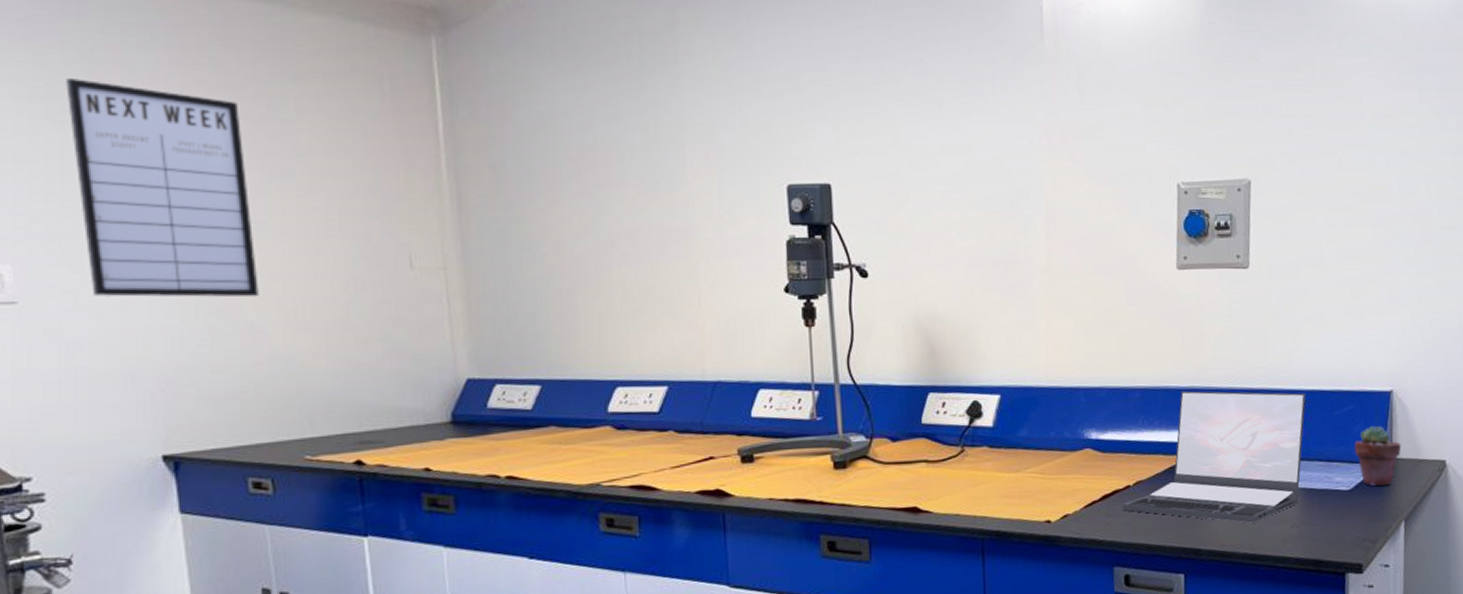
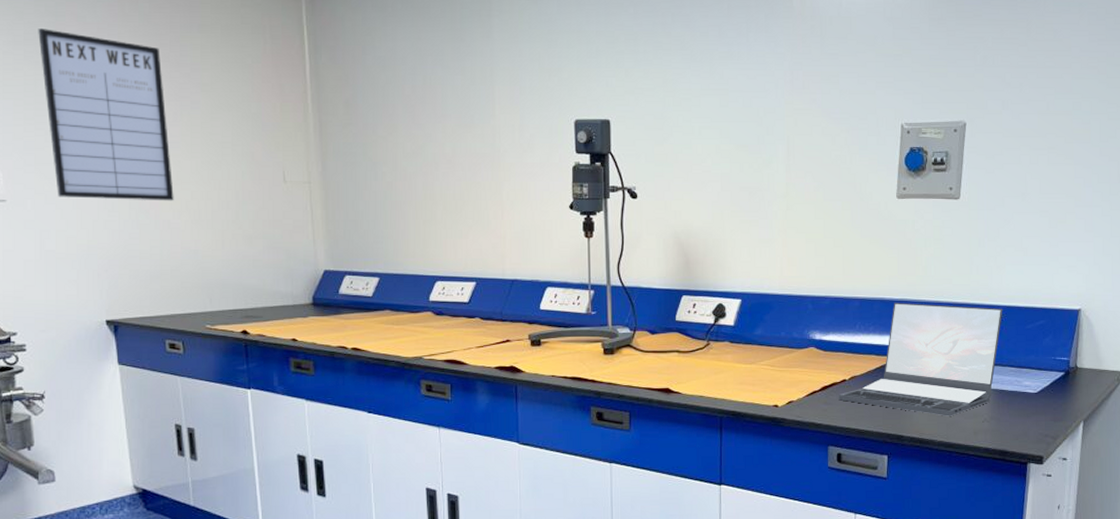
potted succulent: present [1354,425,1401,487] -> none [1043,338,1085,391]

